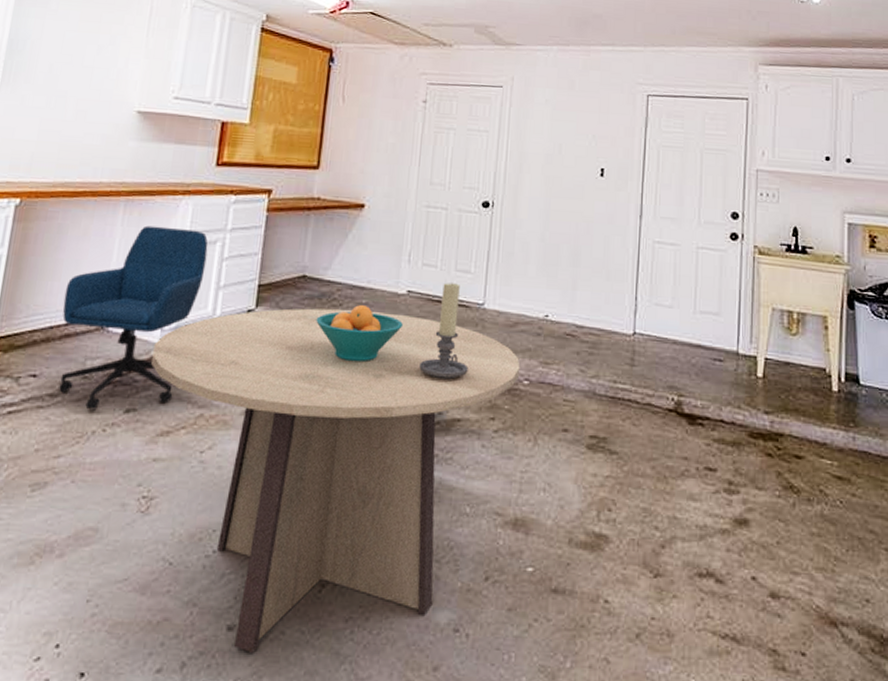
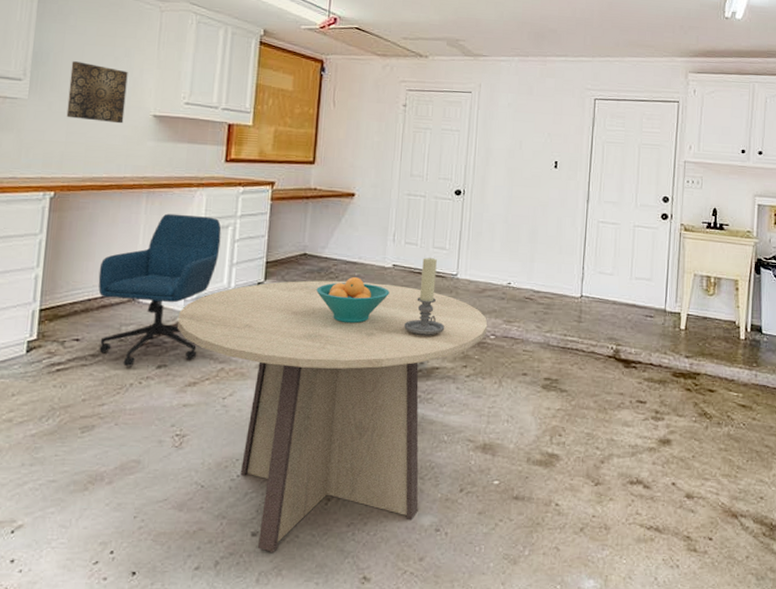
wall art: none [40,49,112,121] -> present [66,61,128,124]

